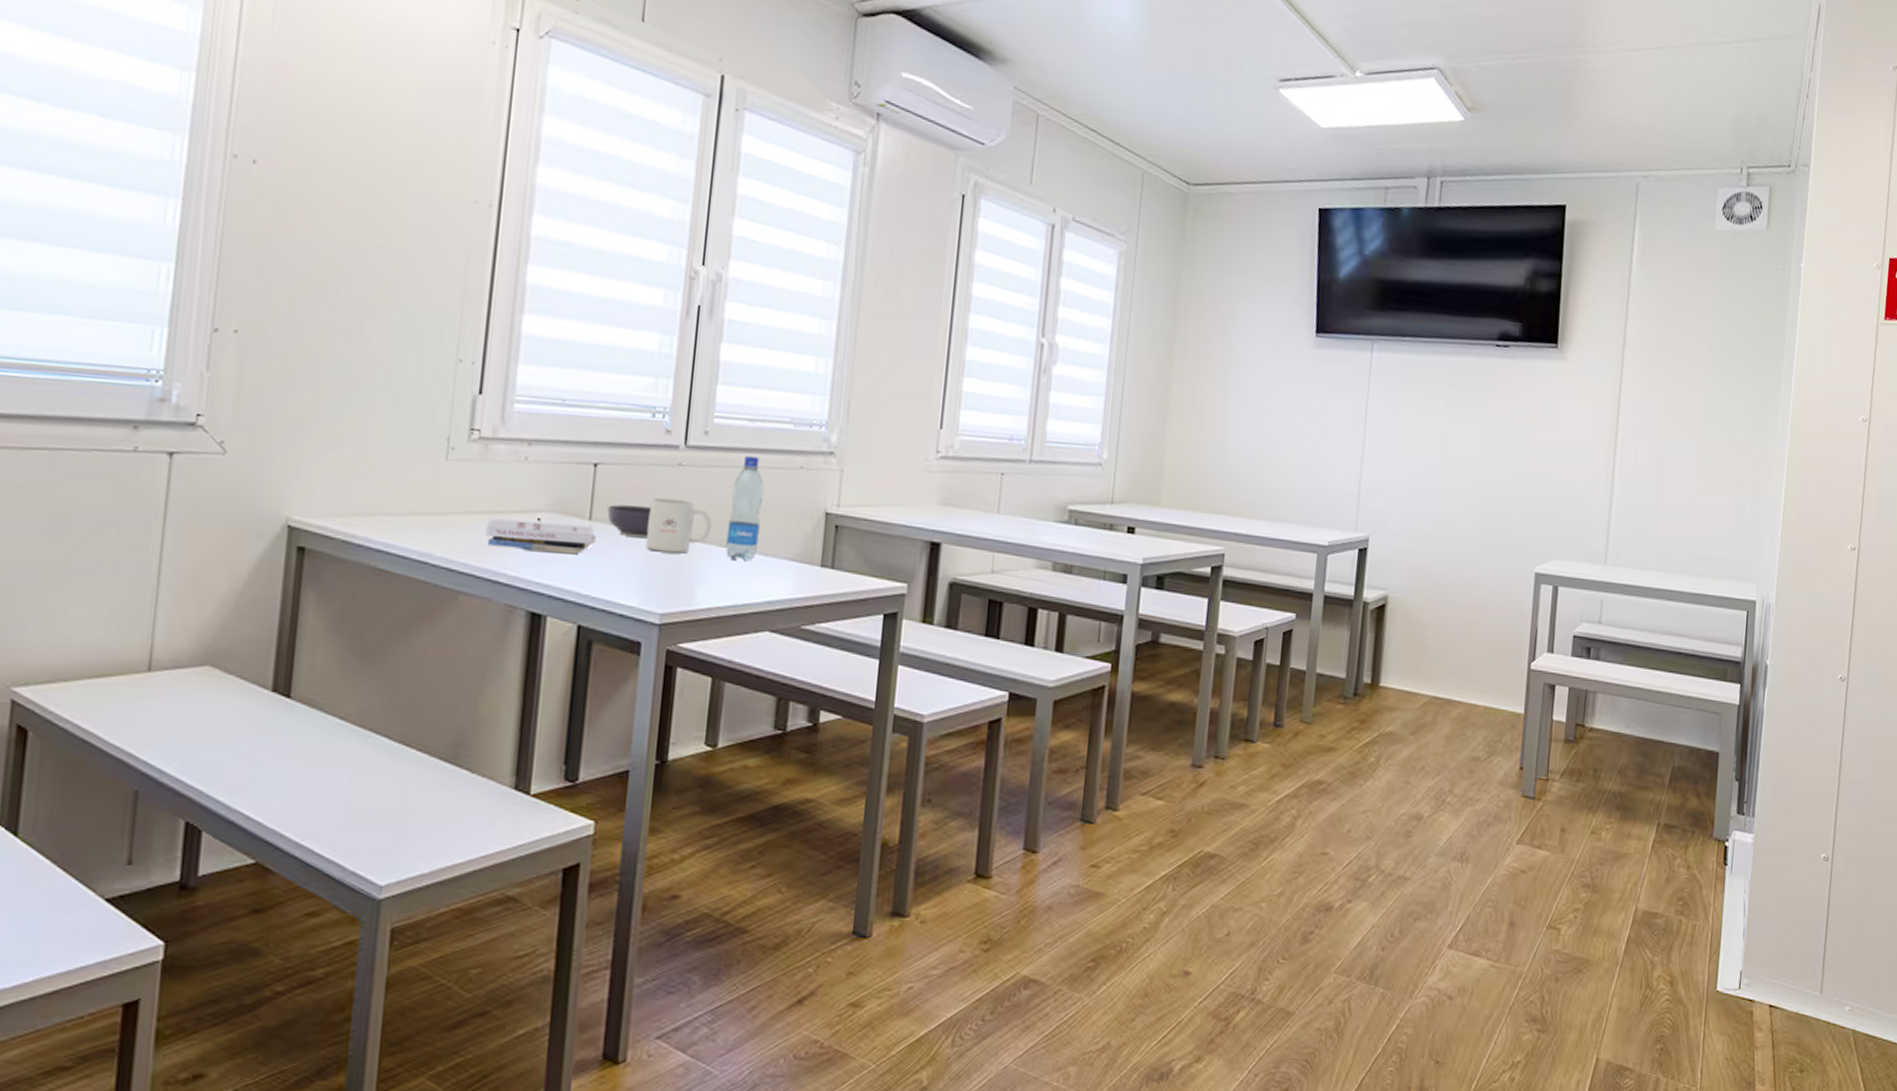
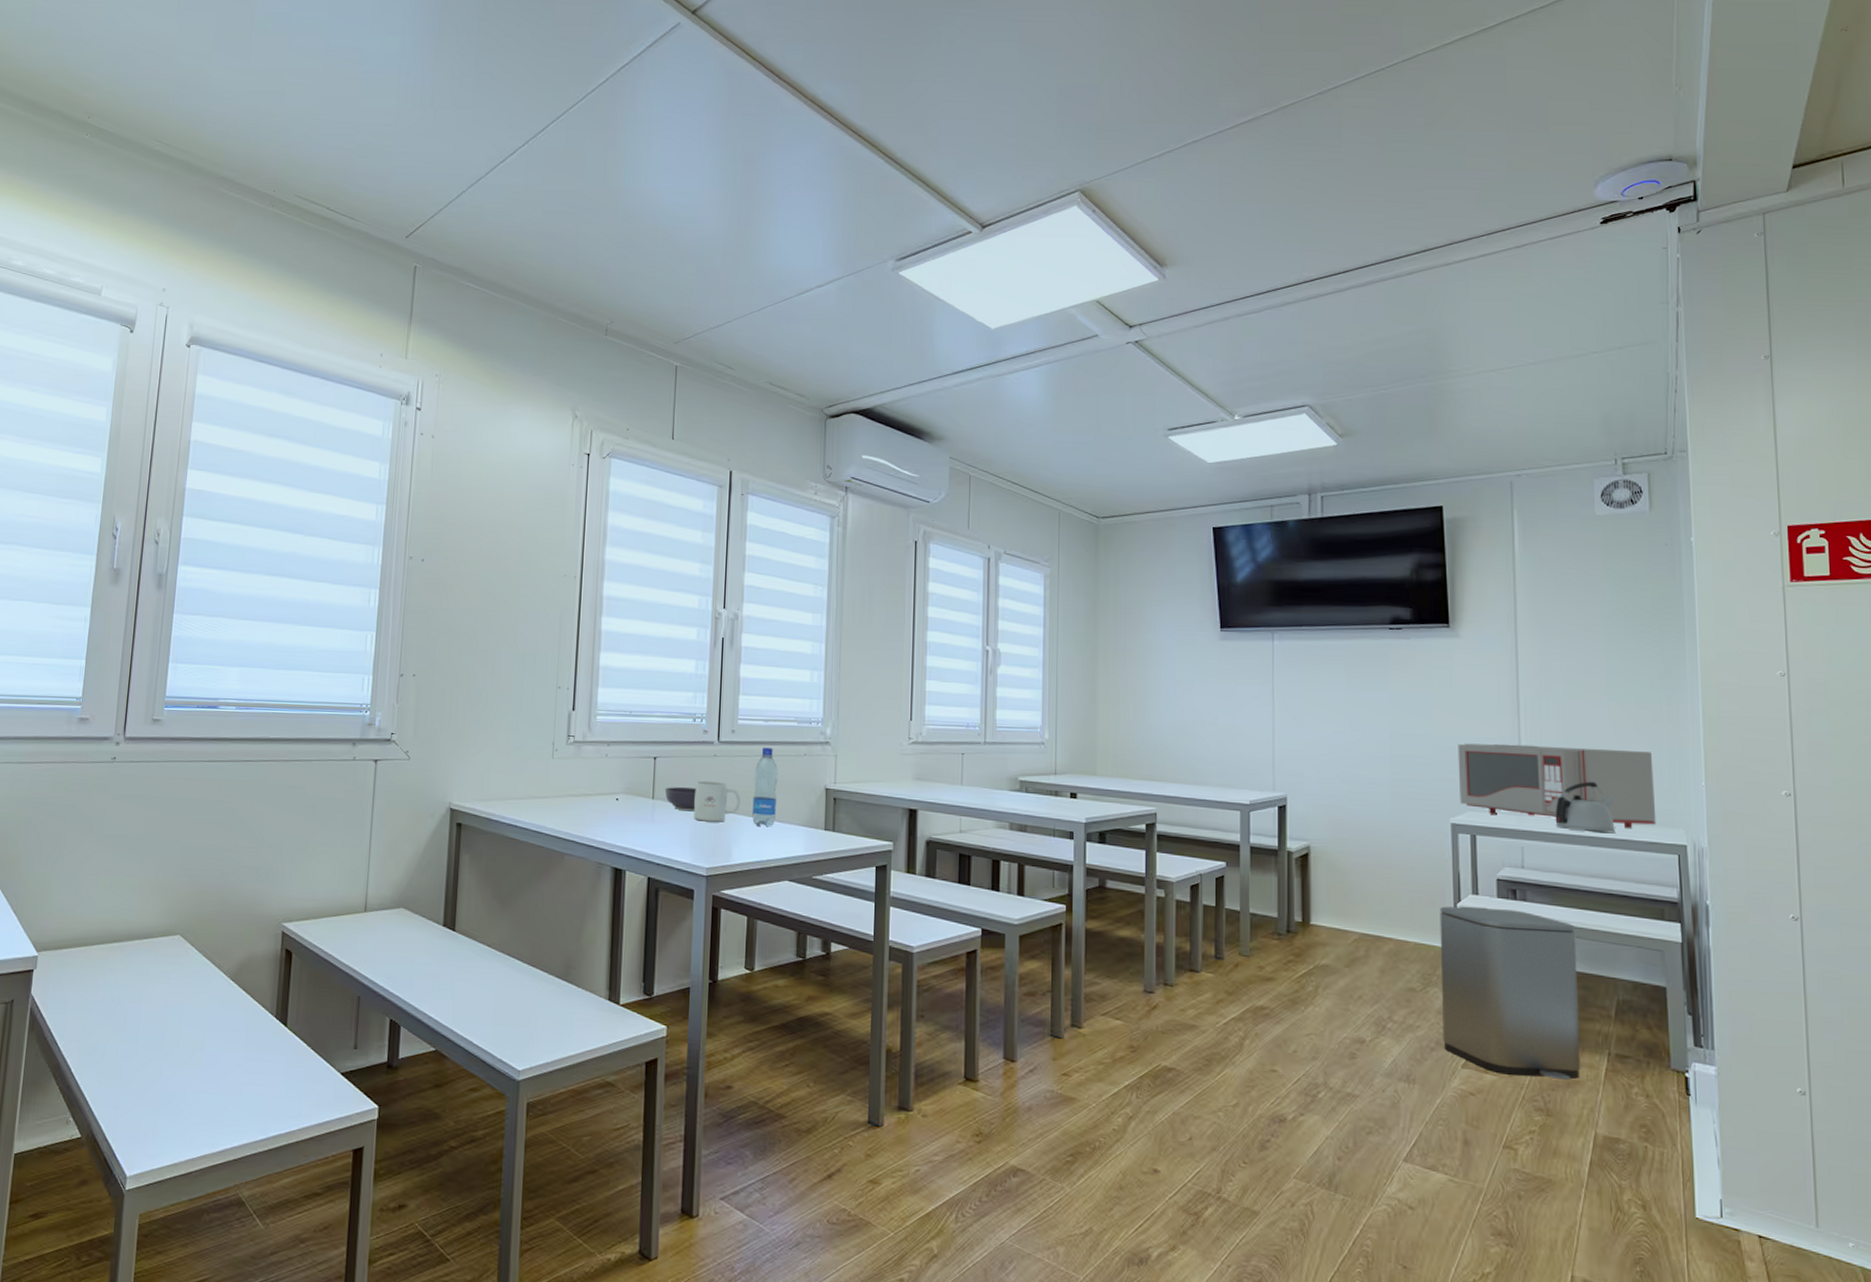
books: present [486,518,597,555] -> none [581,799,658,825]
pedal bin: none [1501,665,1643,854] -> present [1440,906,1581,1081]
microwave: none [1546,482,1737,583] -> present [1458,743,1656,829]
kettle: none [1636,529,1695,587] -> present [1555,781,1615,834]

